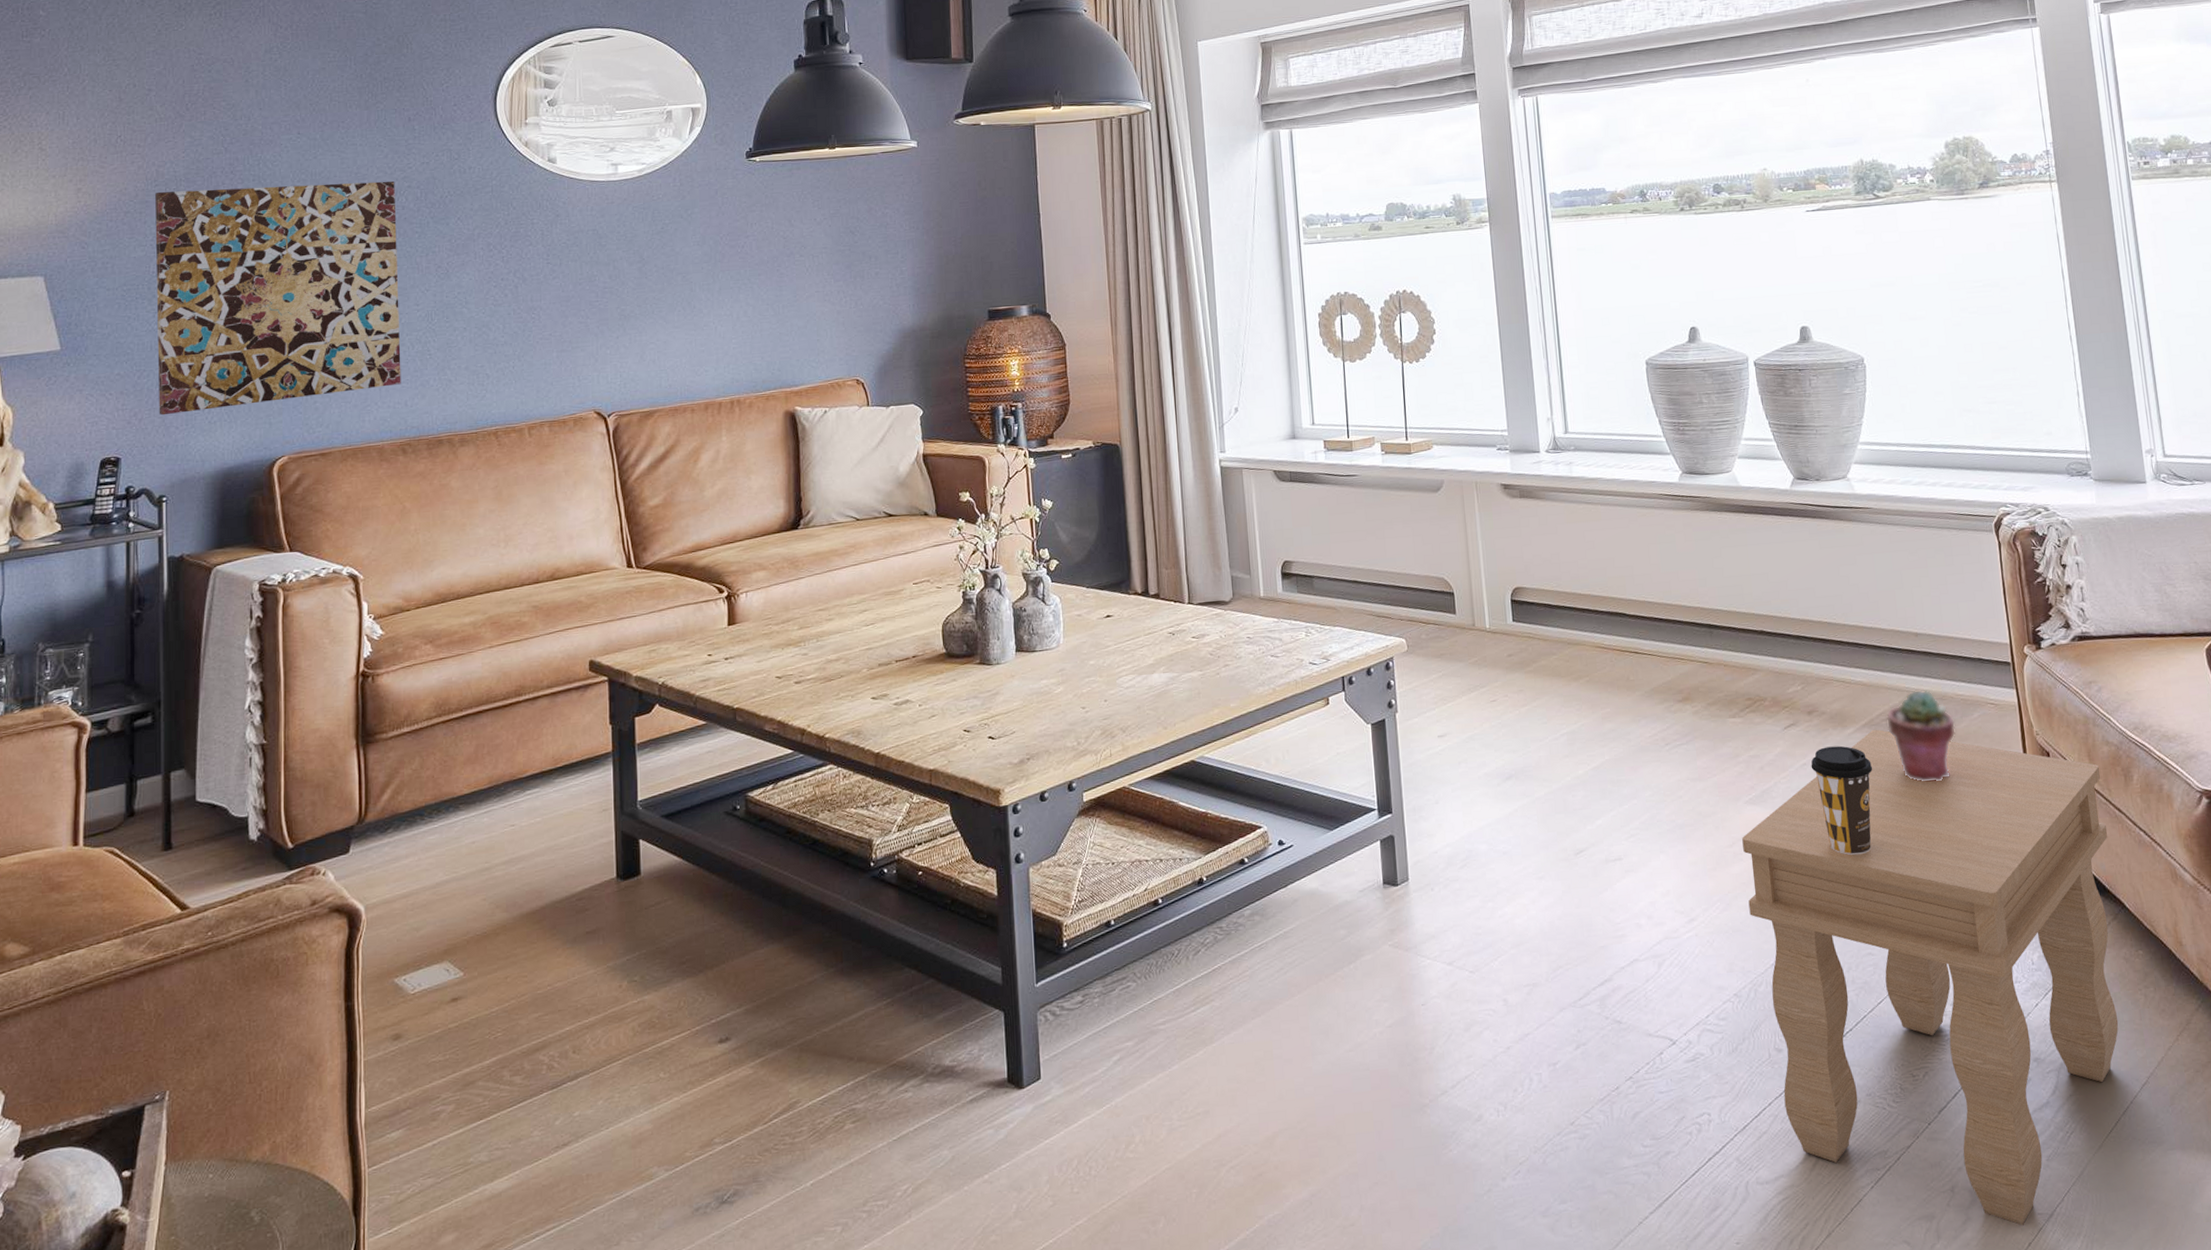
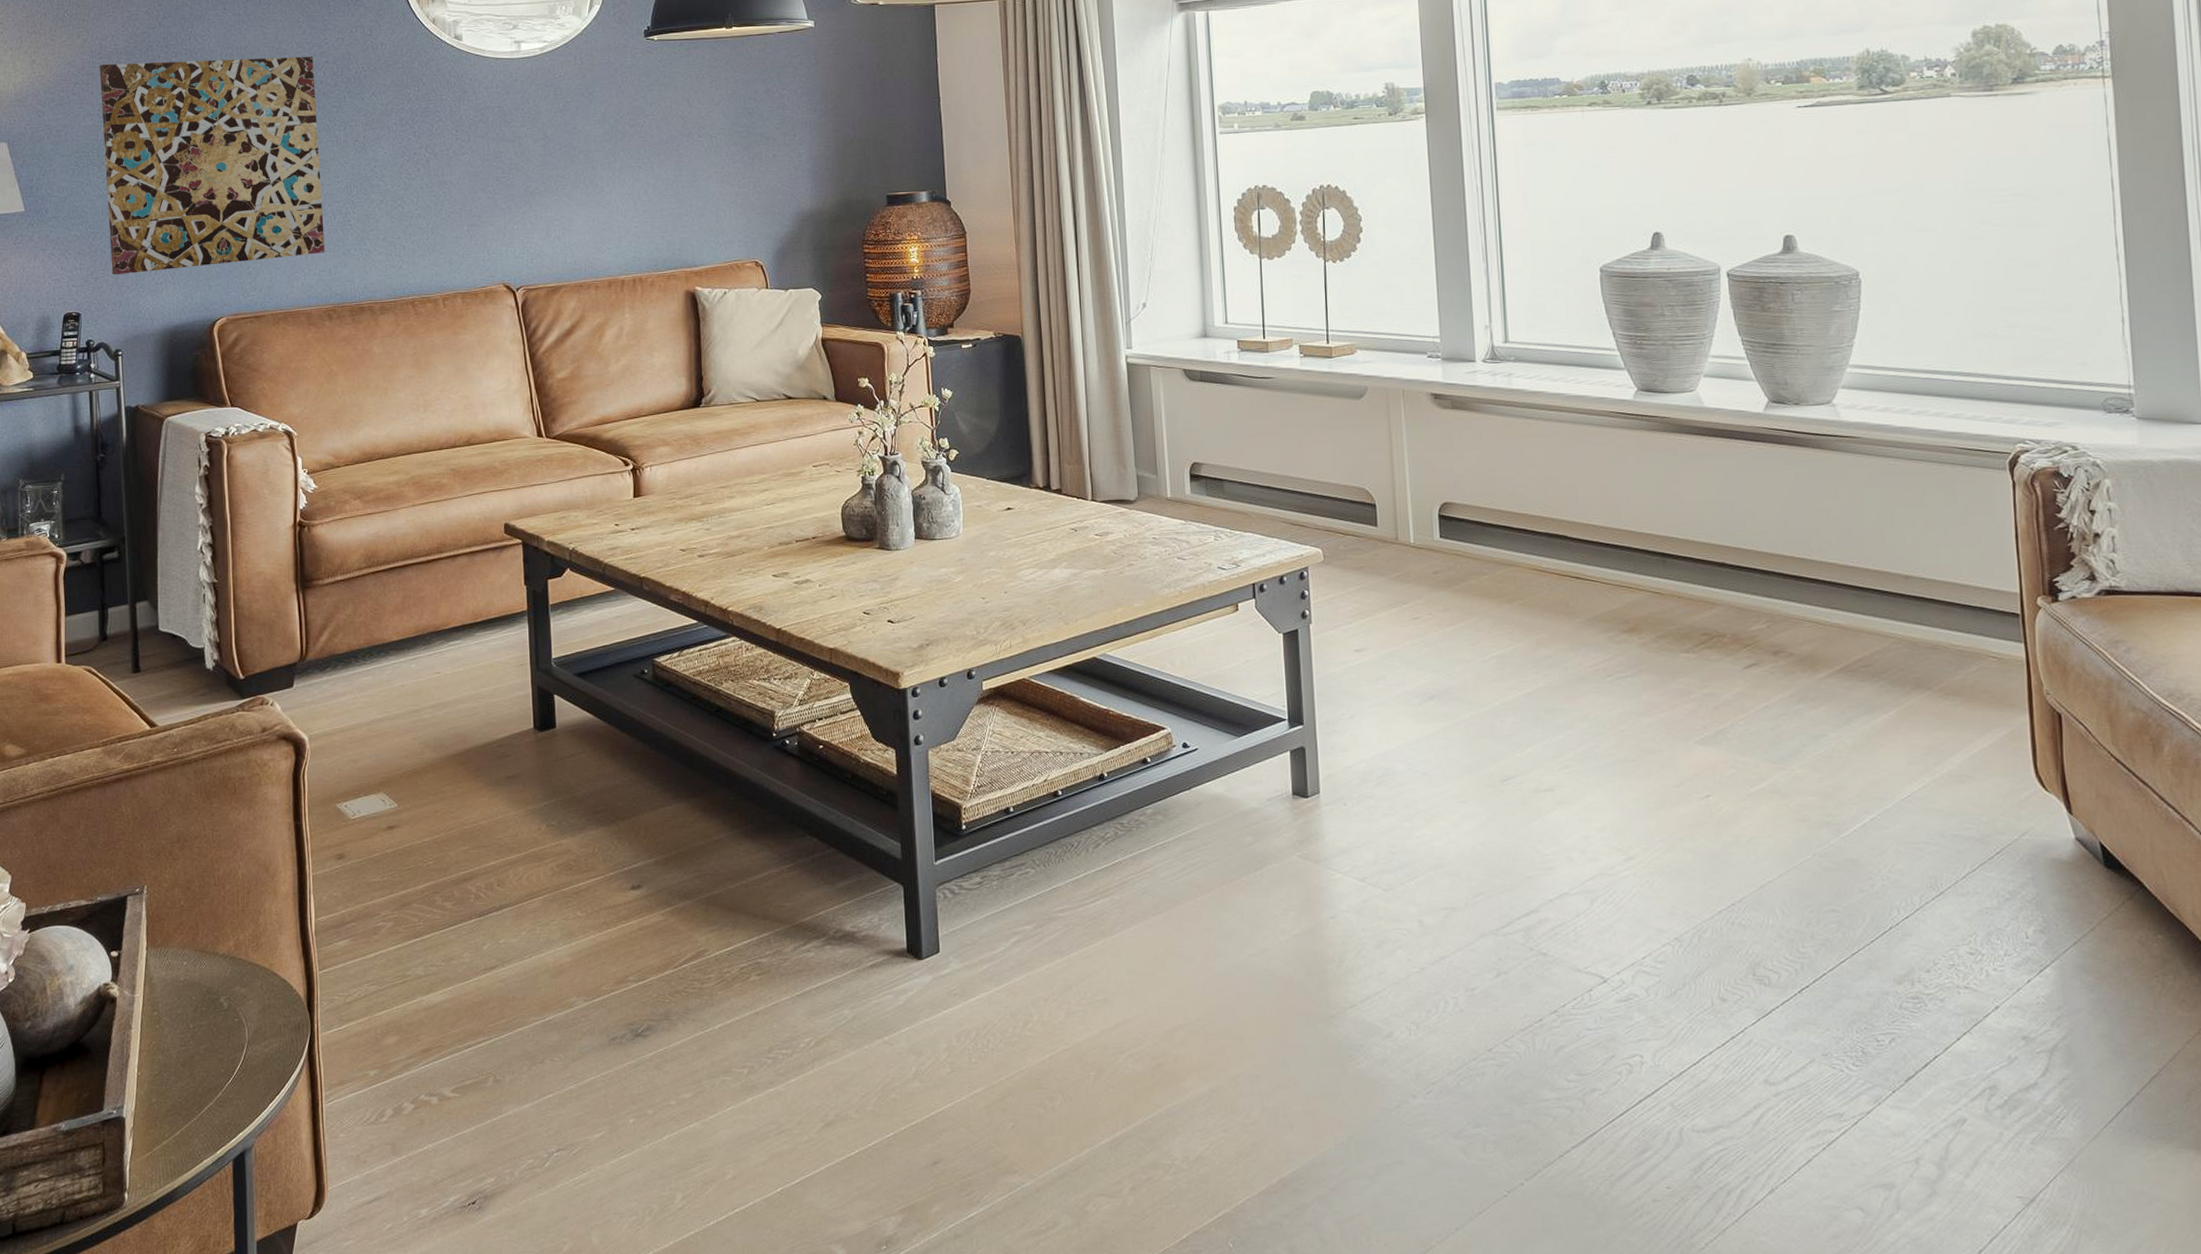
side table: present [1742,729,2119,1226] -> none [1691,675,2128,1207]
coffee cup: present [1811,745,1873,856] -> none [1774,690,1847,807]
potted succulent: present [1886,689,1956,782] -> none [1866,636,1949,736]

